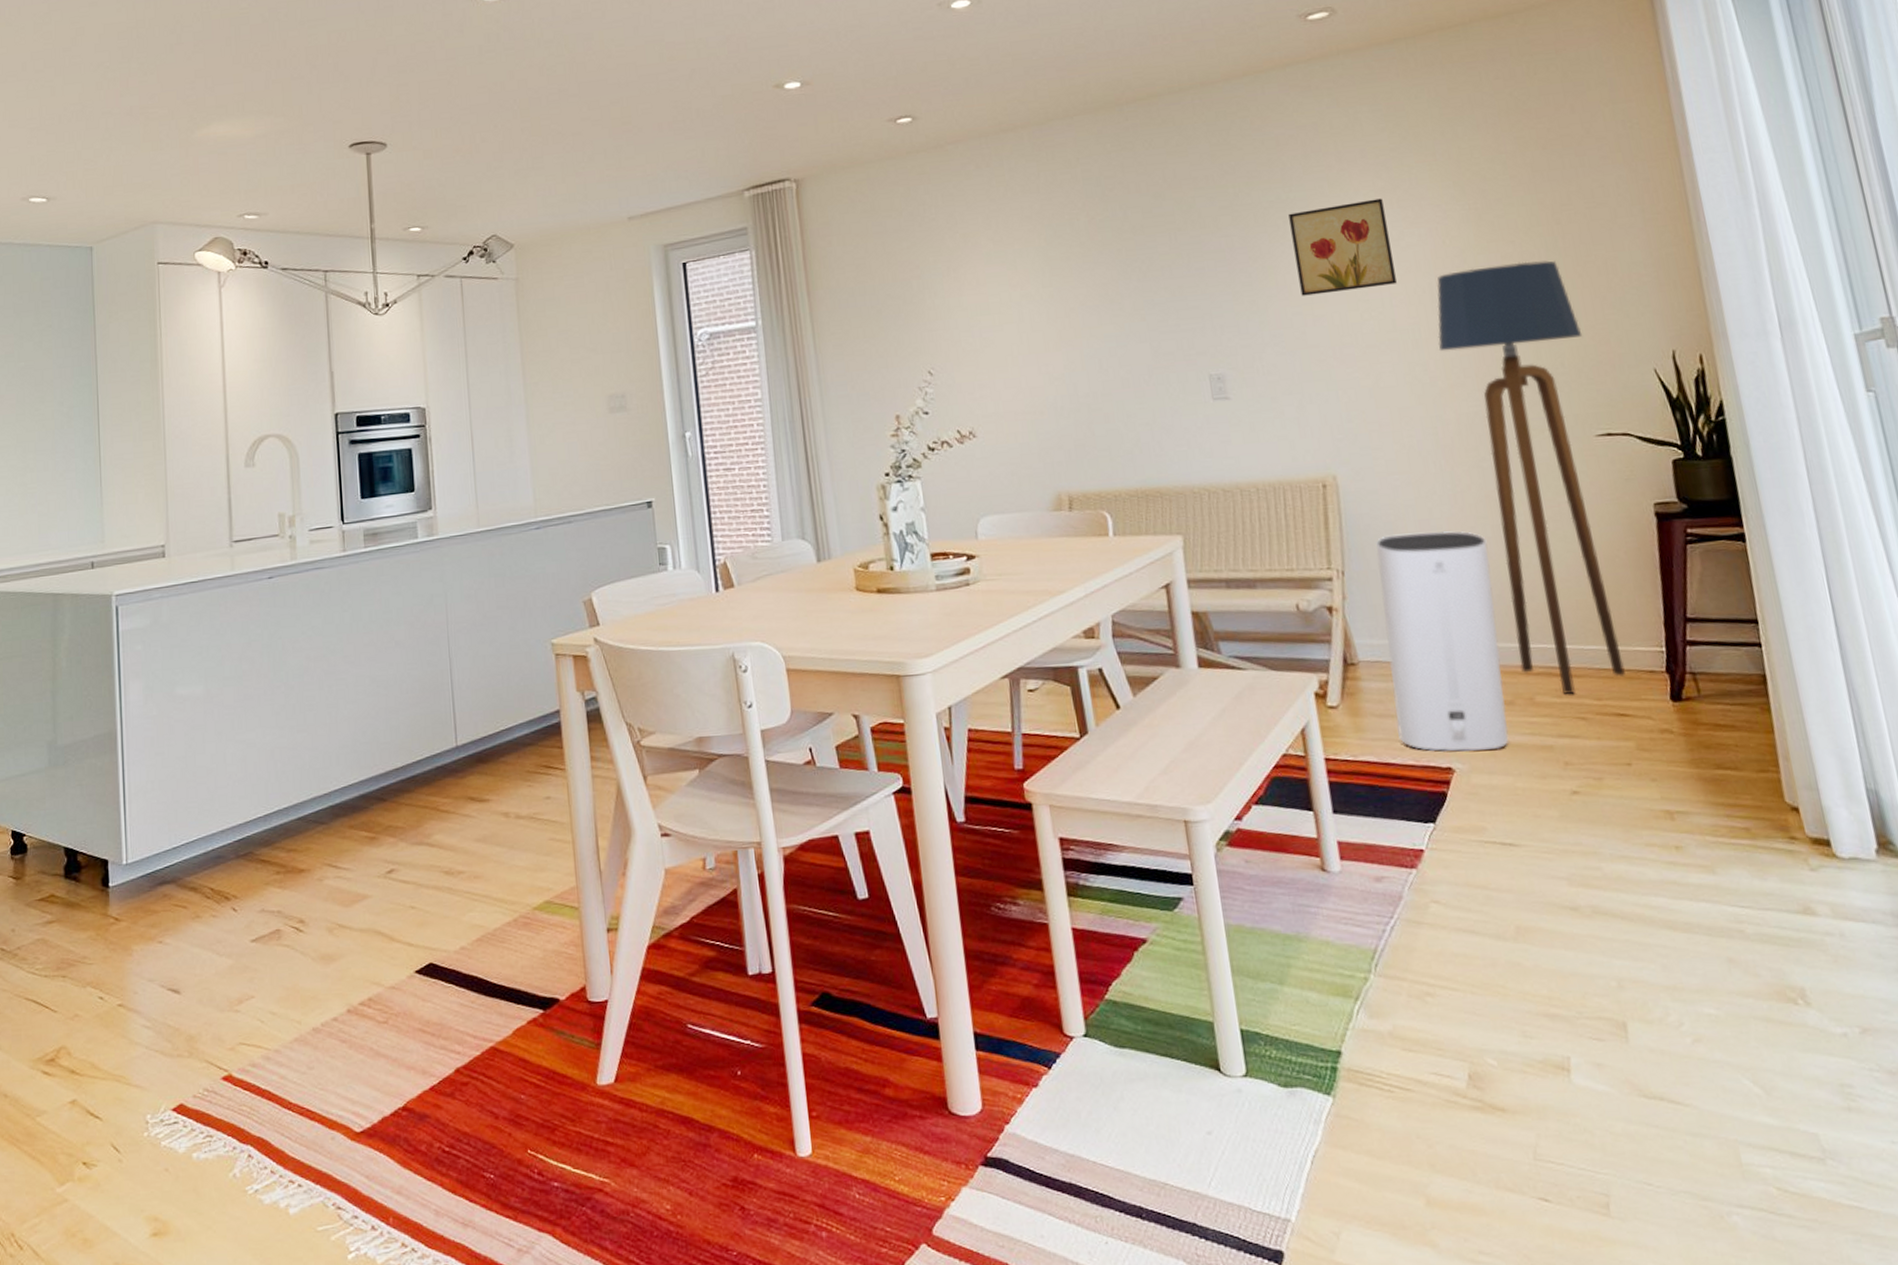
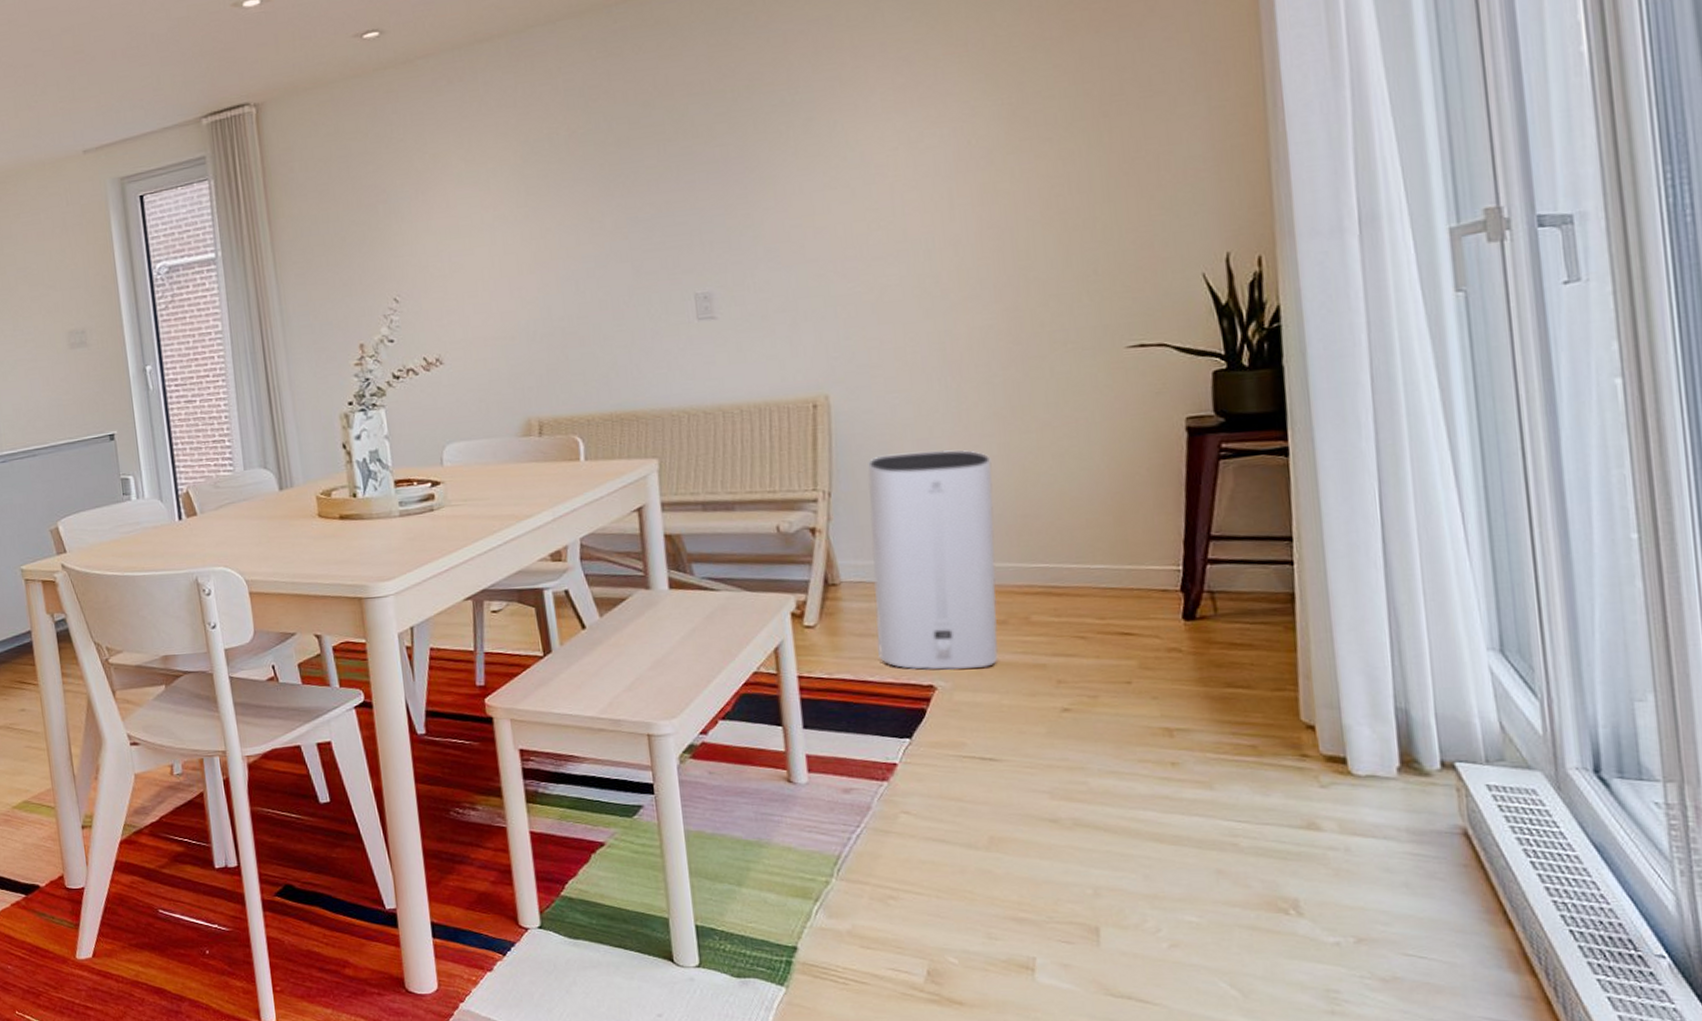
wall art: present [1288,198,1397,296] -> none [793,96,911,207]
floor lamp: present [1437,260,1626,696] -> none [954,158,1135,615]

